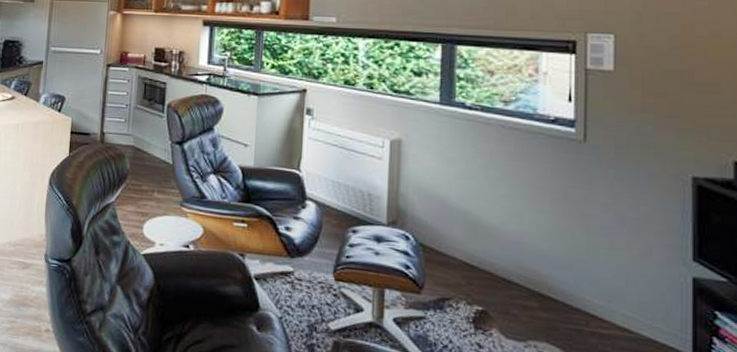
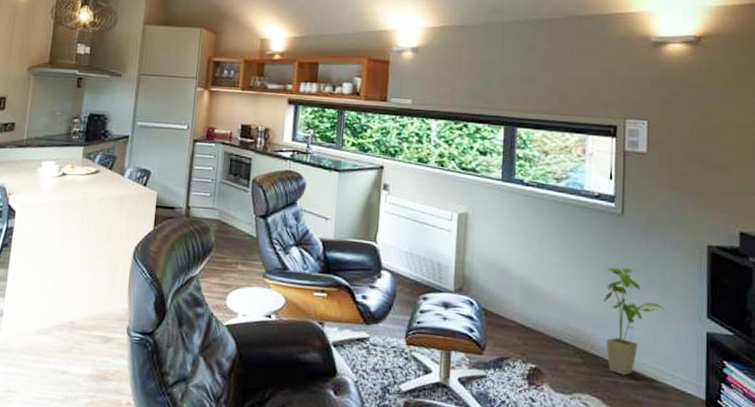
house plant: none [562,200,639,323] -> present [602,267,665,376]

